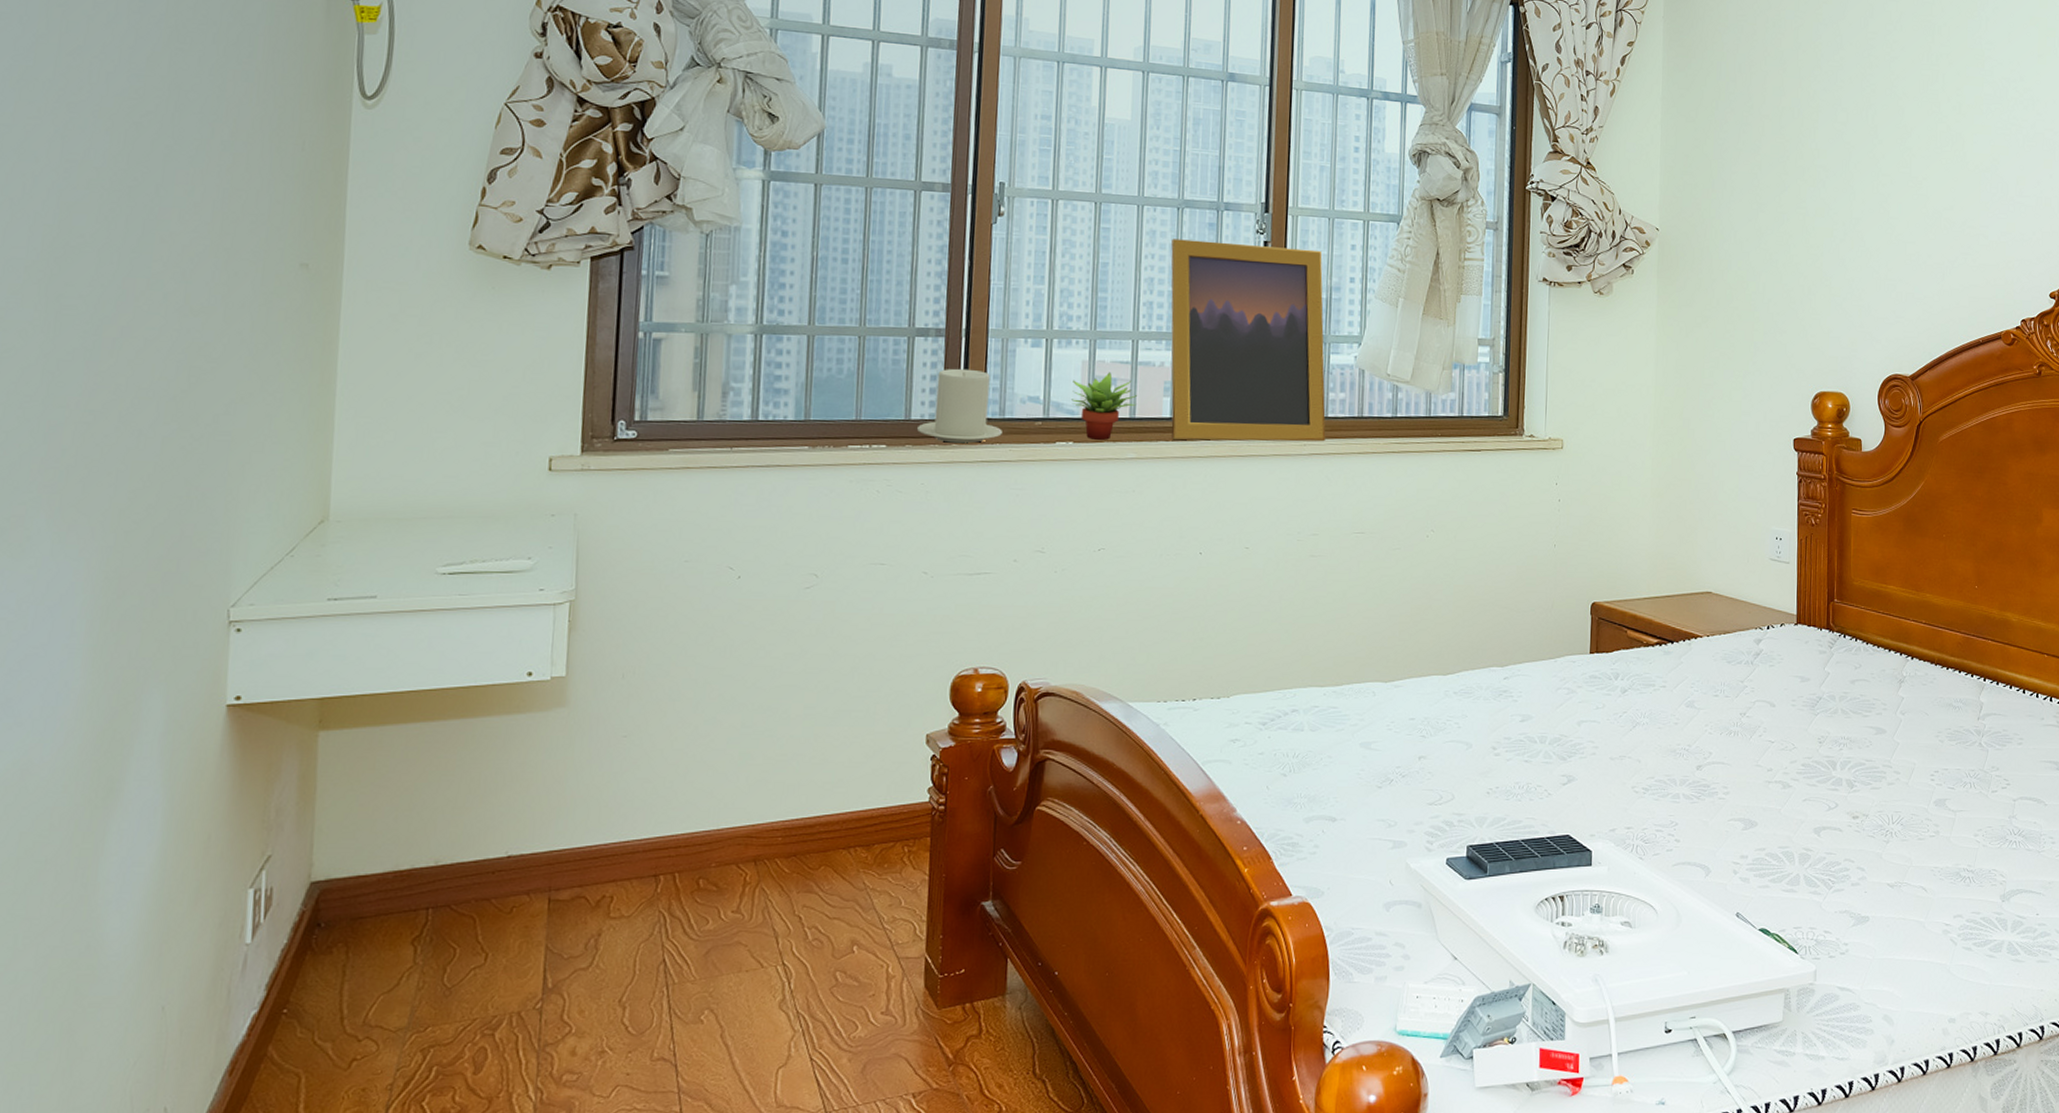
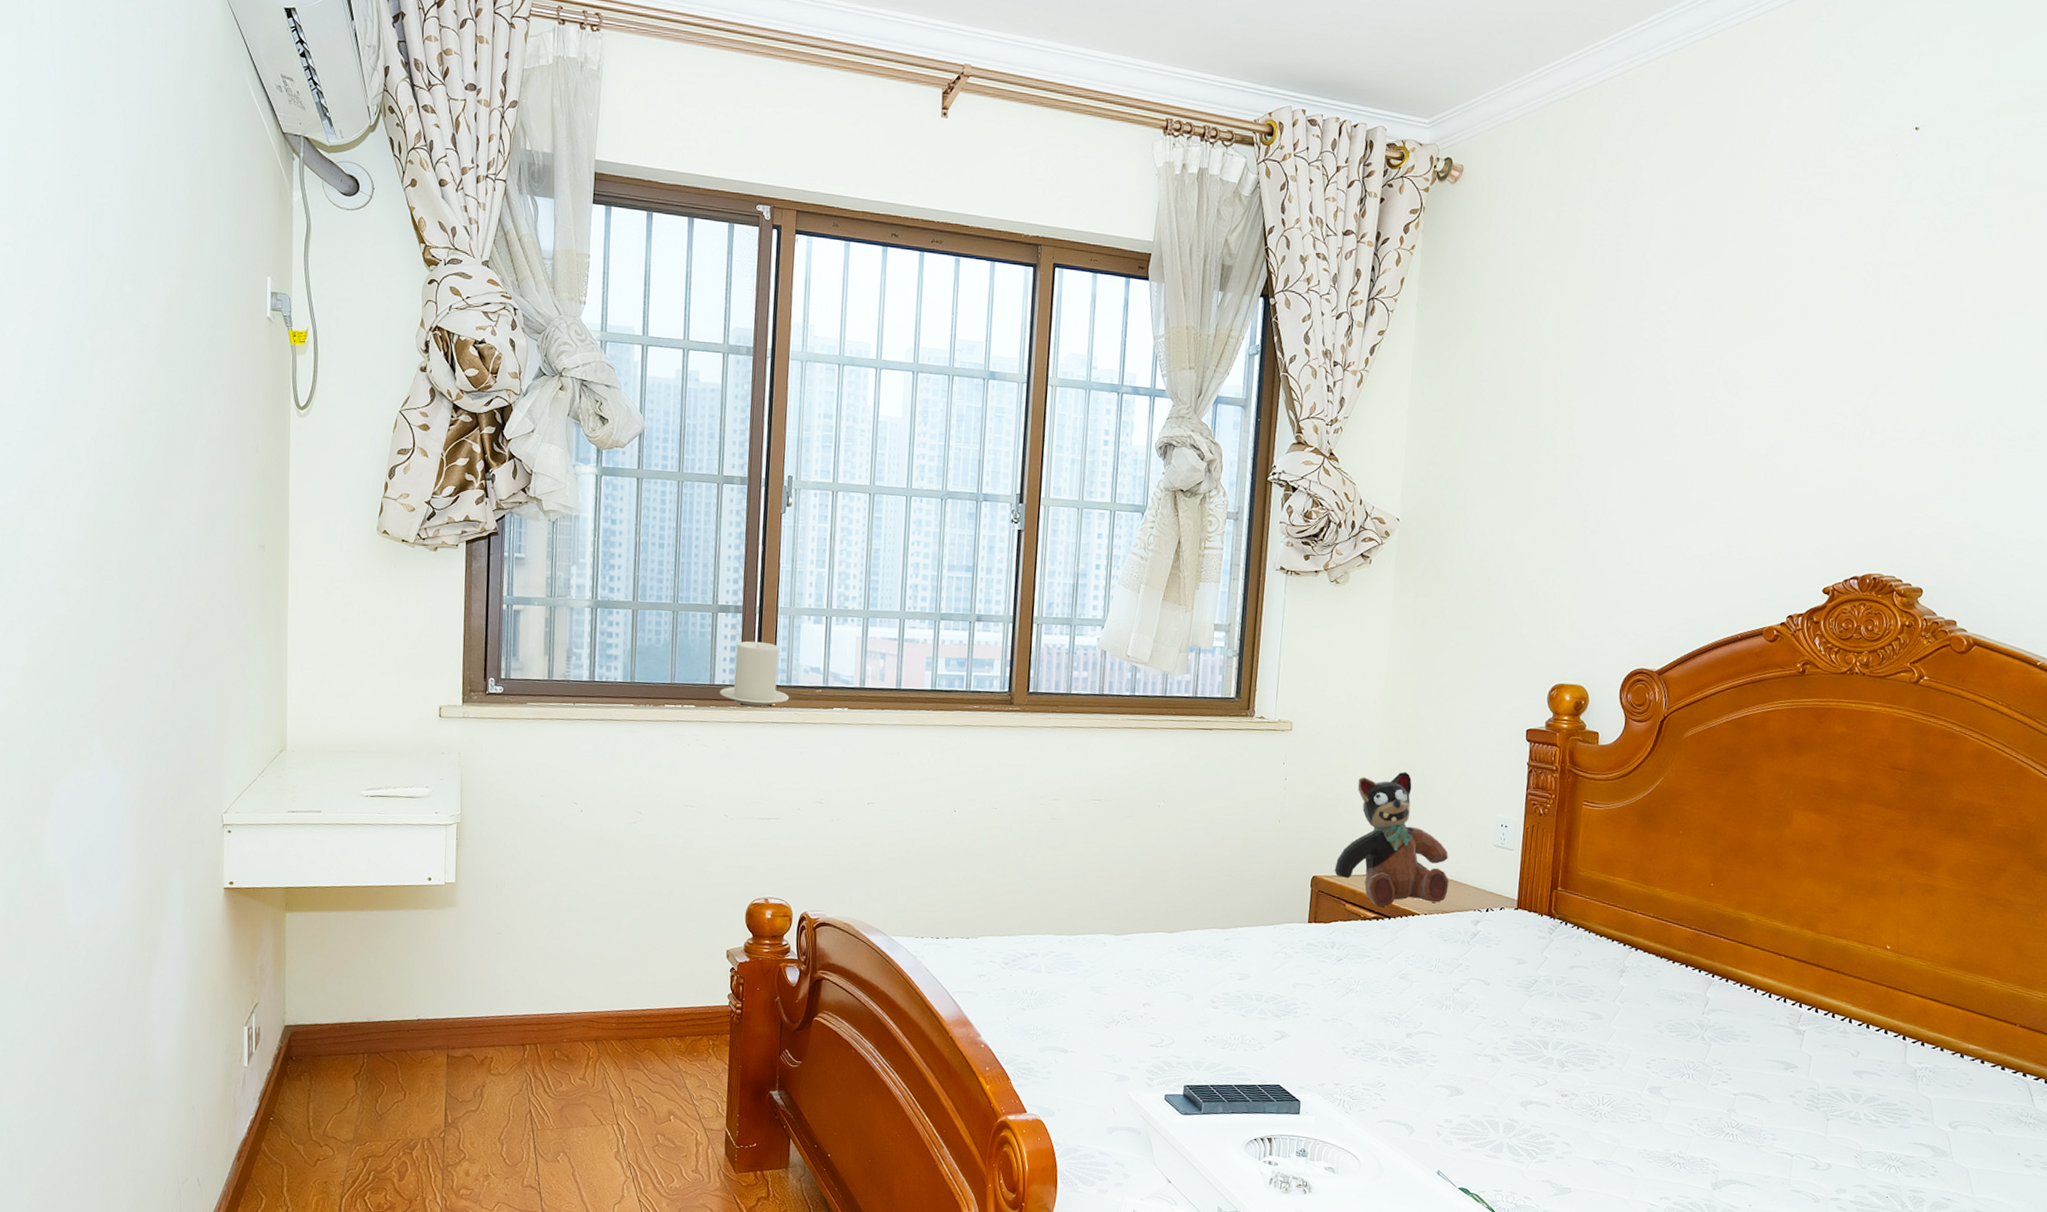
succulent plant: present [1070,372,1137,441] -> none [846,647,903,709]
picture frame: present [1171,239,1326,442] -> none [932,527,1071,716]
stuffed animal: none [1614,487,1729,632] -> present [1334,772,1449,908]

